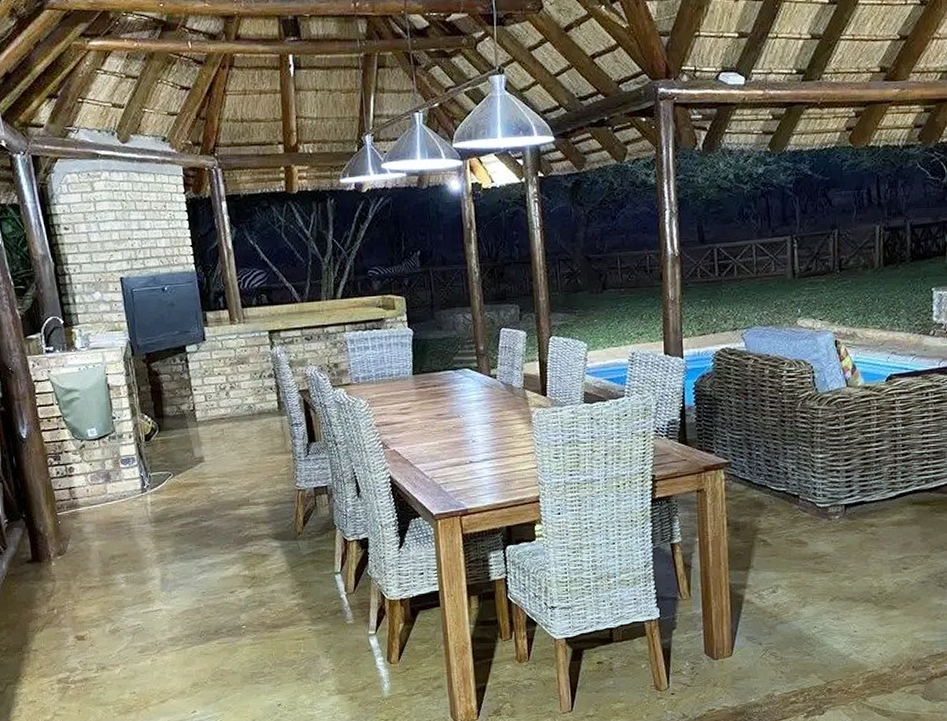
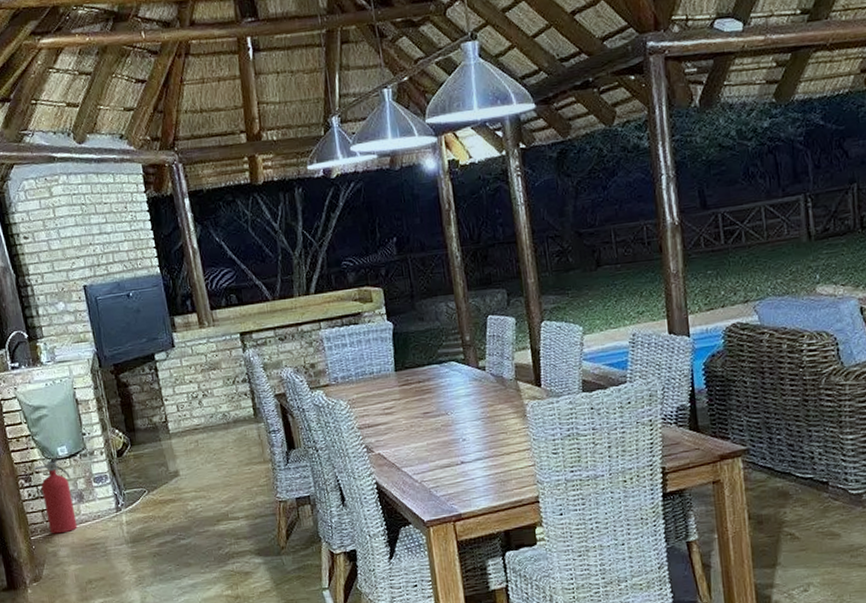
fire extinguisher: none [63,435,106,511] -> present [34,453,78,534]

